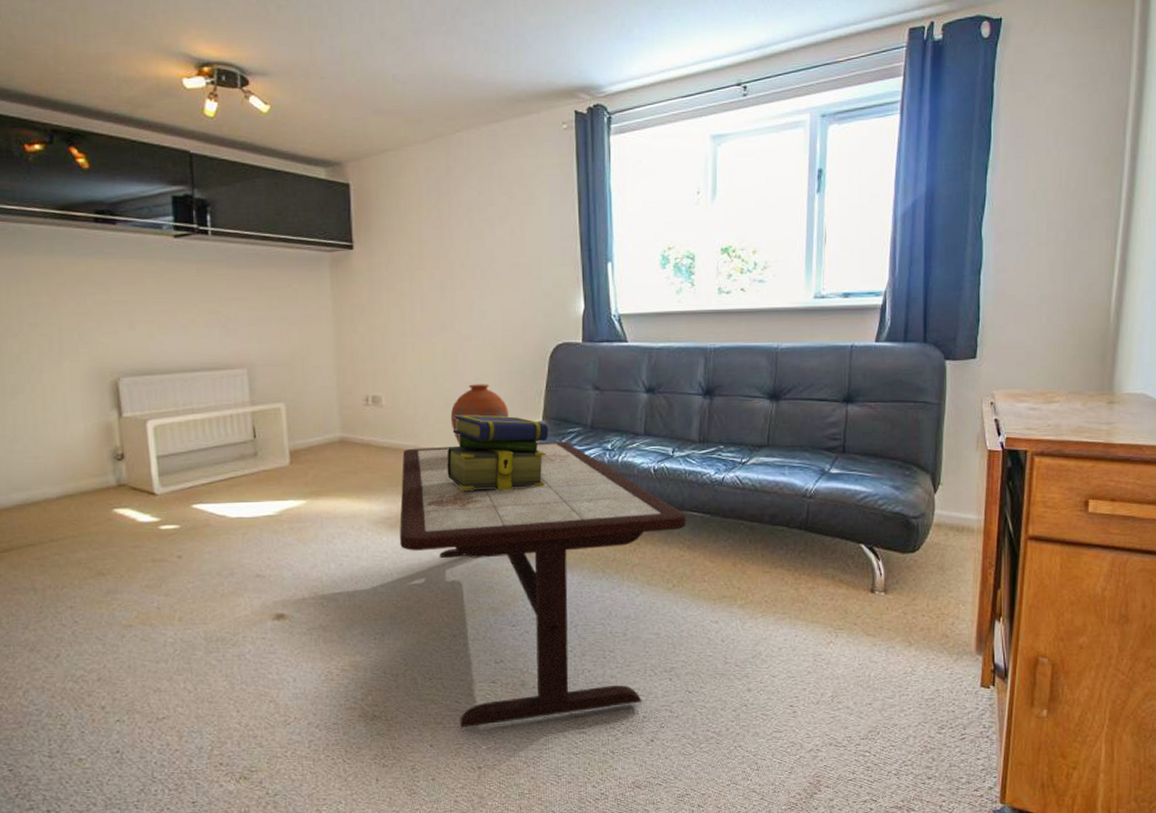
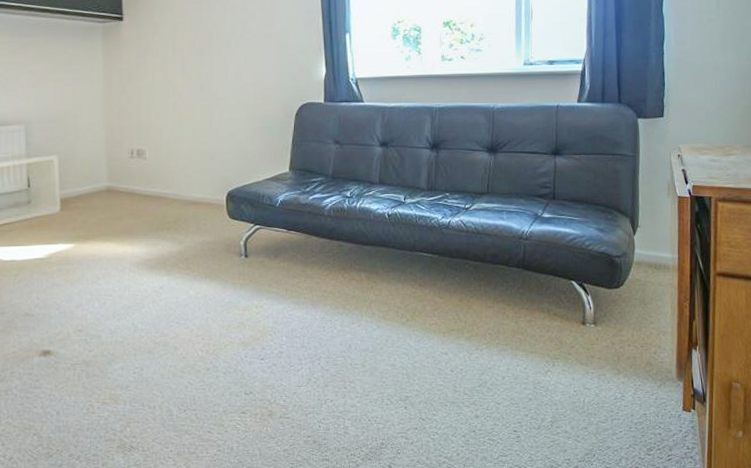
coffee table: present [399,441,686,727] -> none [158,190,417,456]
stack of books: present [446,415,548,491] -> none [203,166,294,235]
vase: present [450,384,509,445] -> none [207,139,259,194]

